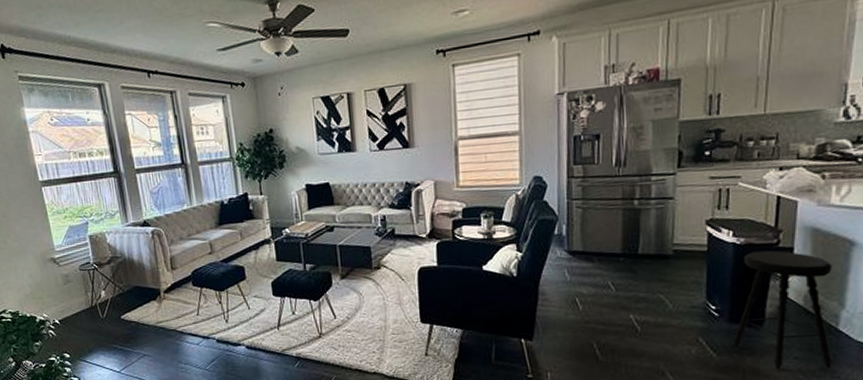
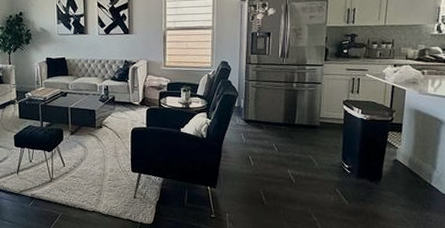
music stool: present [734,250,832,370] -> none [360,125,428,215]

